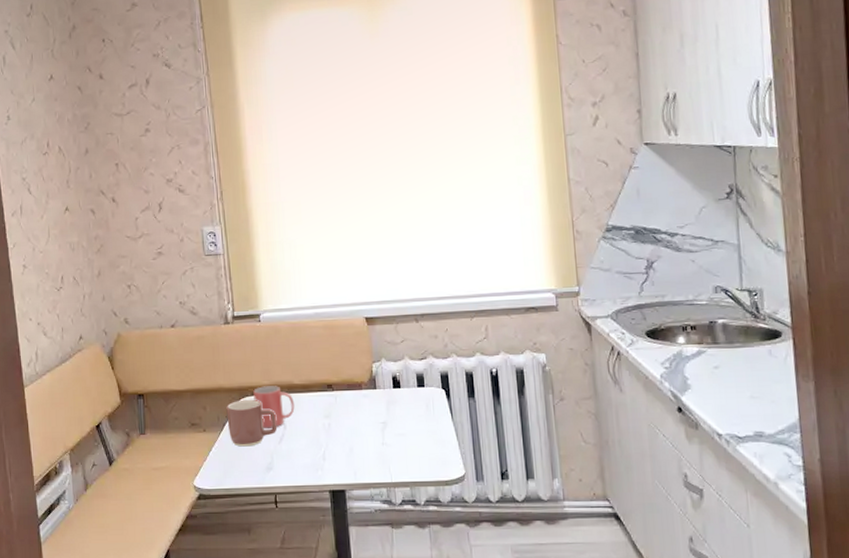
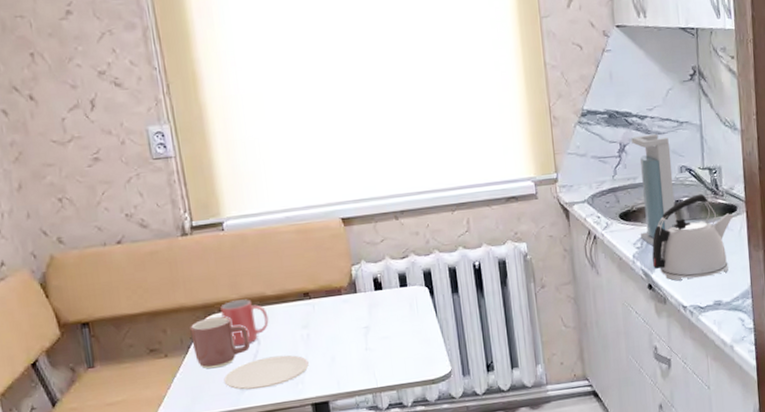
plate: none [252,441,329,471] -> present [224,354,309,390]
soap dispenser: none [660,252,711,368] -> present [631,133,677,246]
kettle: none [682,316,778,406] -> present [652,194,734,281]

